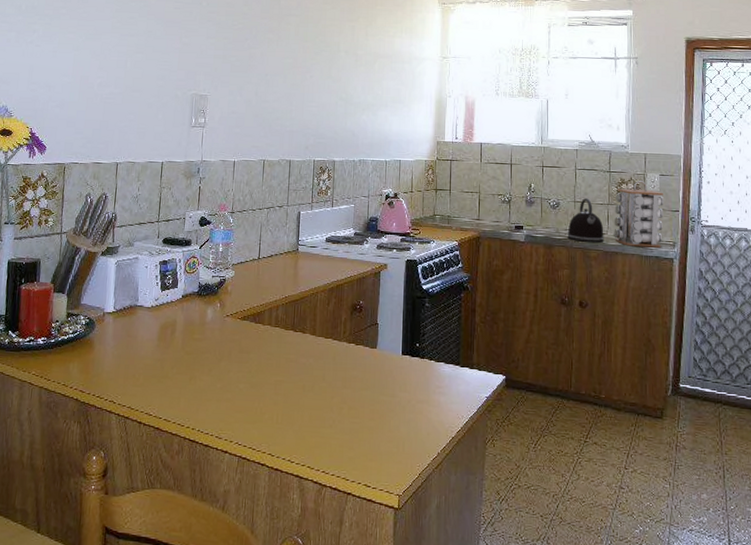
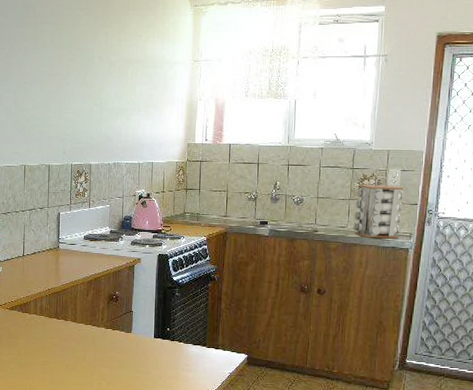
kettle: present [567,198,604,244] -> none [309,194,344,236]

